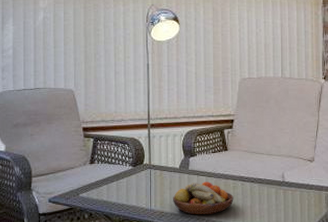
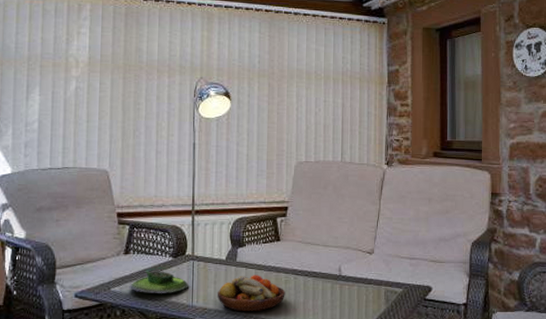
plant pot: none [95,174,148,198] -> present [129,266,190,293]

